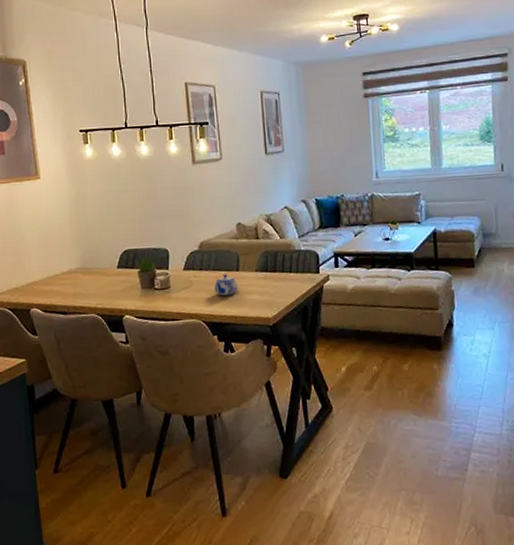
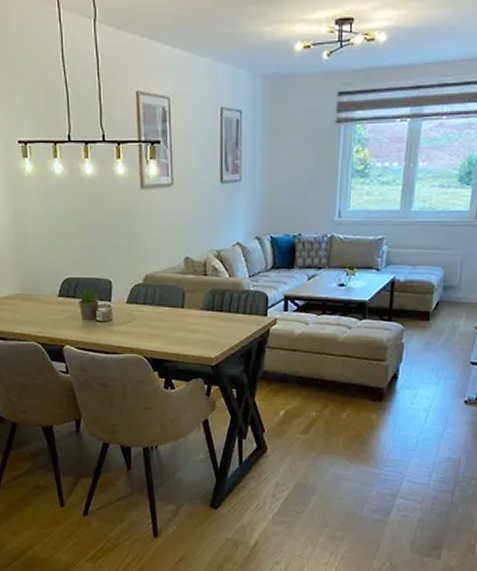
teapot: present [214,274,238,296] -> none [158,310,182,333]

